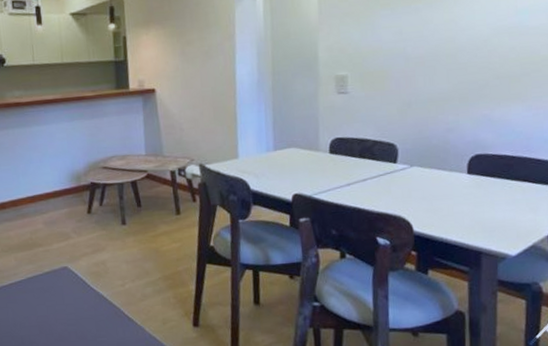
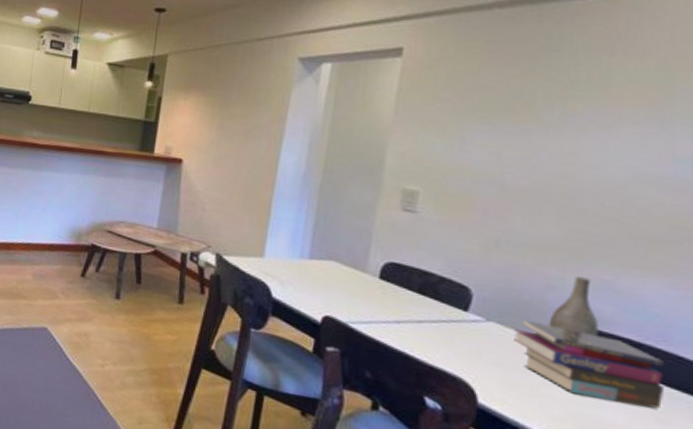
books: none [431,157,532,206] -> present [514,319,664,409]
vase: none [452,116,486,160] -> present [548,276,599,337]

